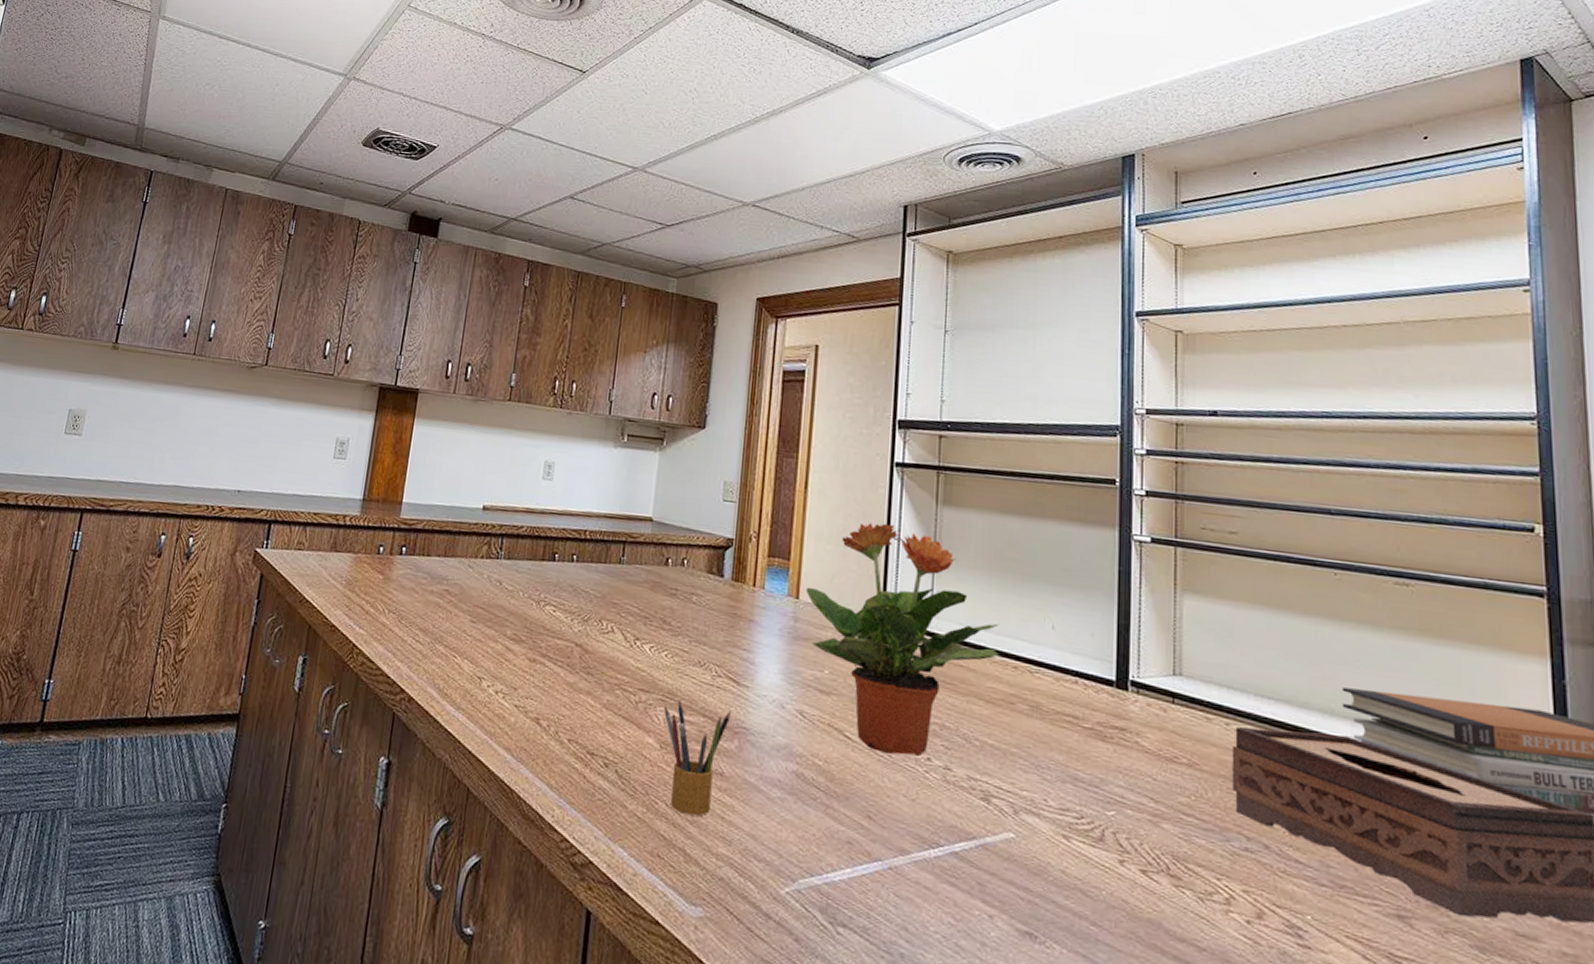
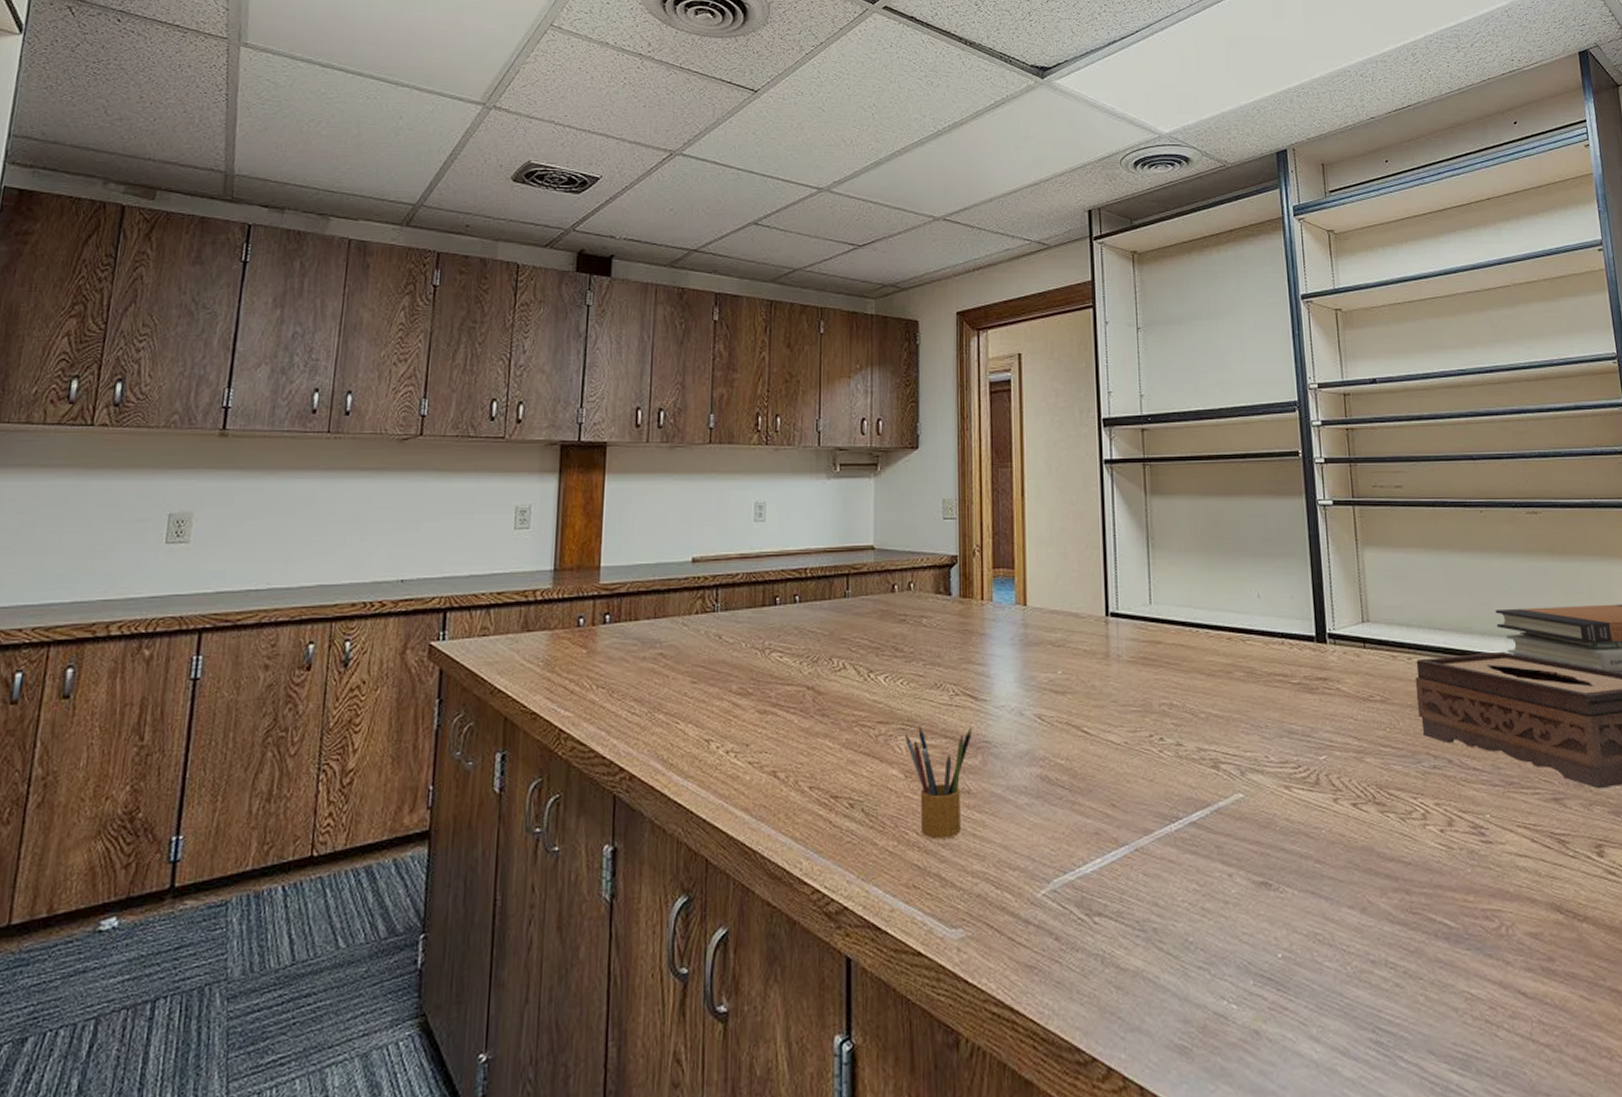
potted plant: present [805,522,999,756] -> none [1032,520,1214,742]

